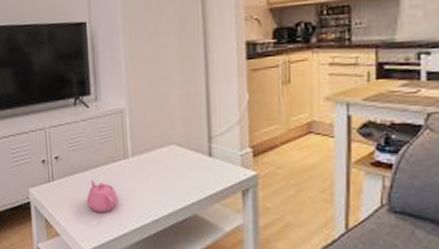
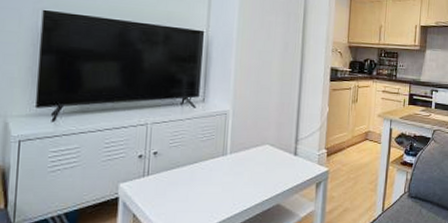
teapot: present [86,180,118,212] -> none [180,175,212,205]

